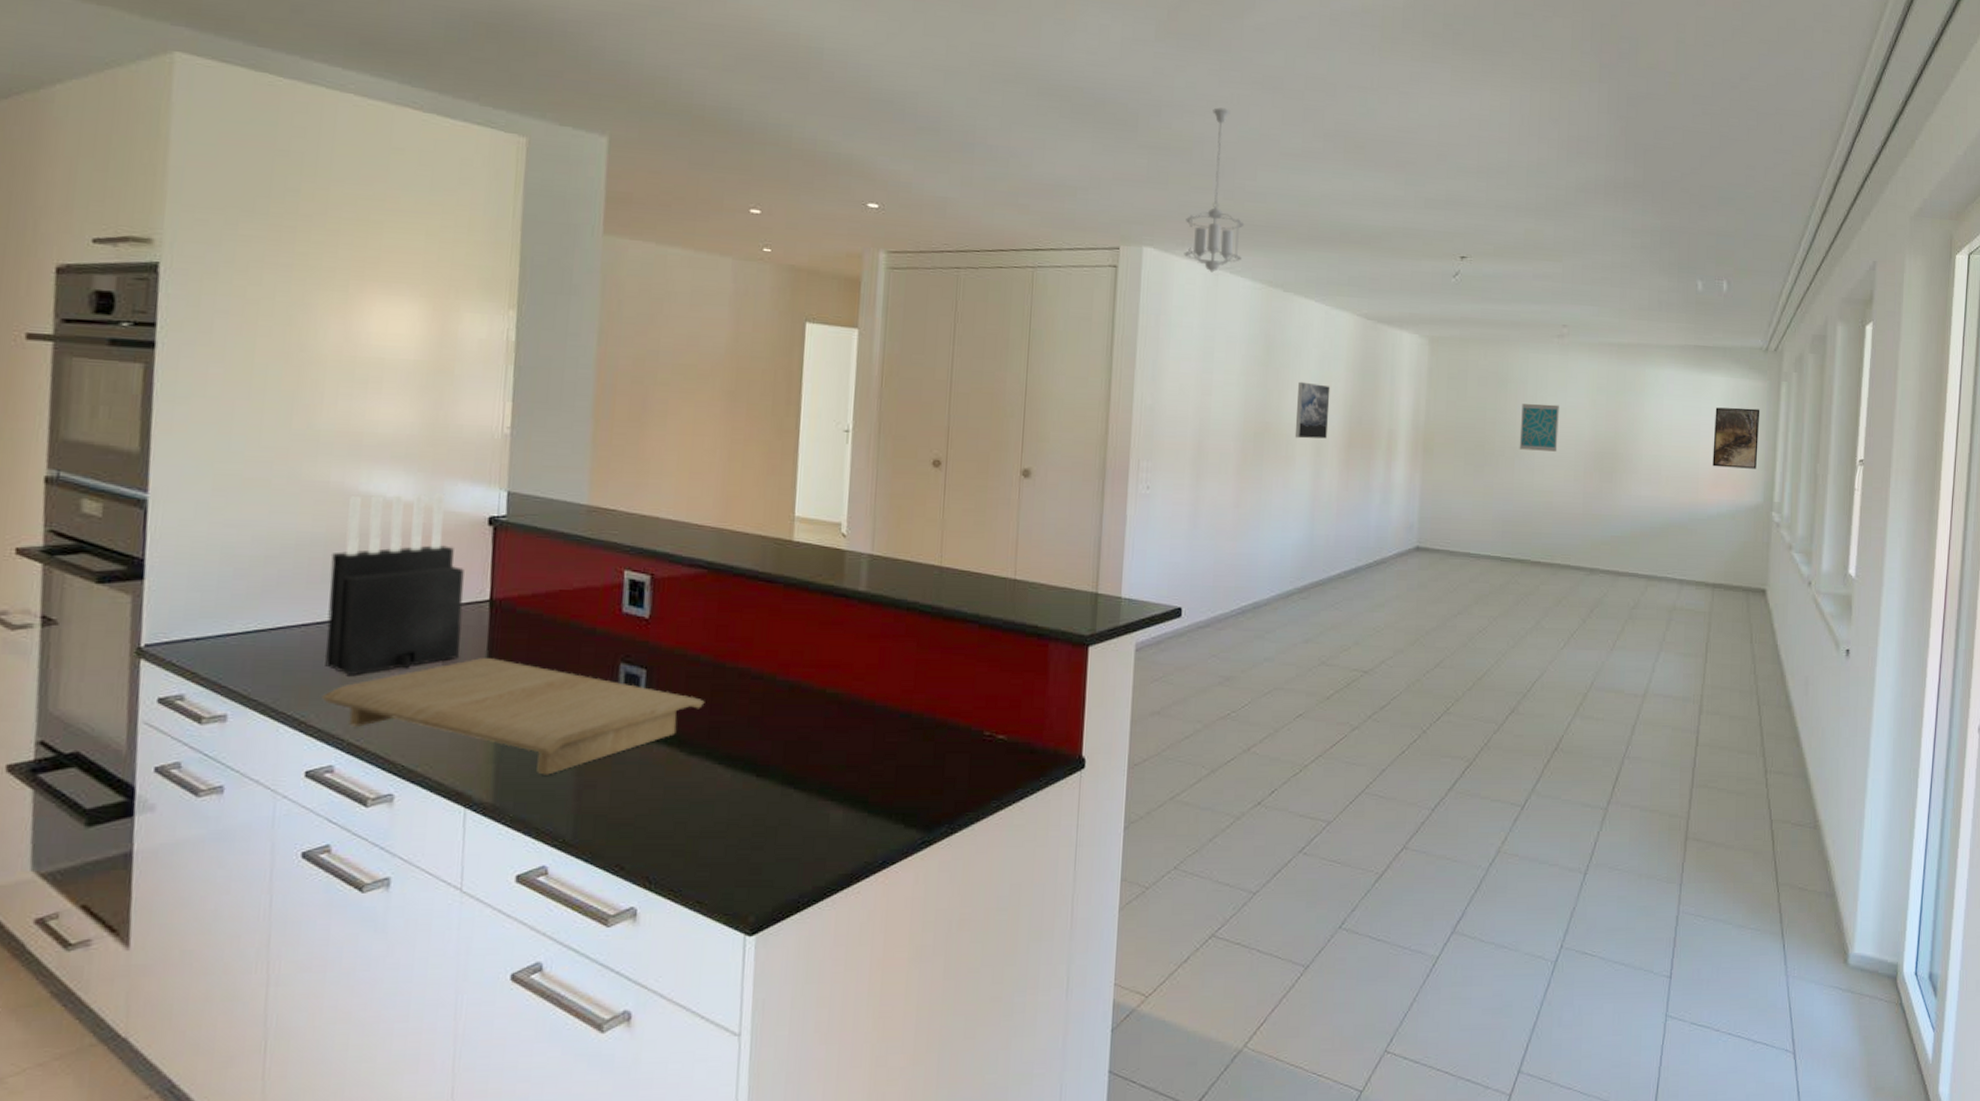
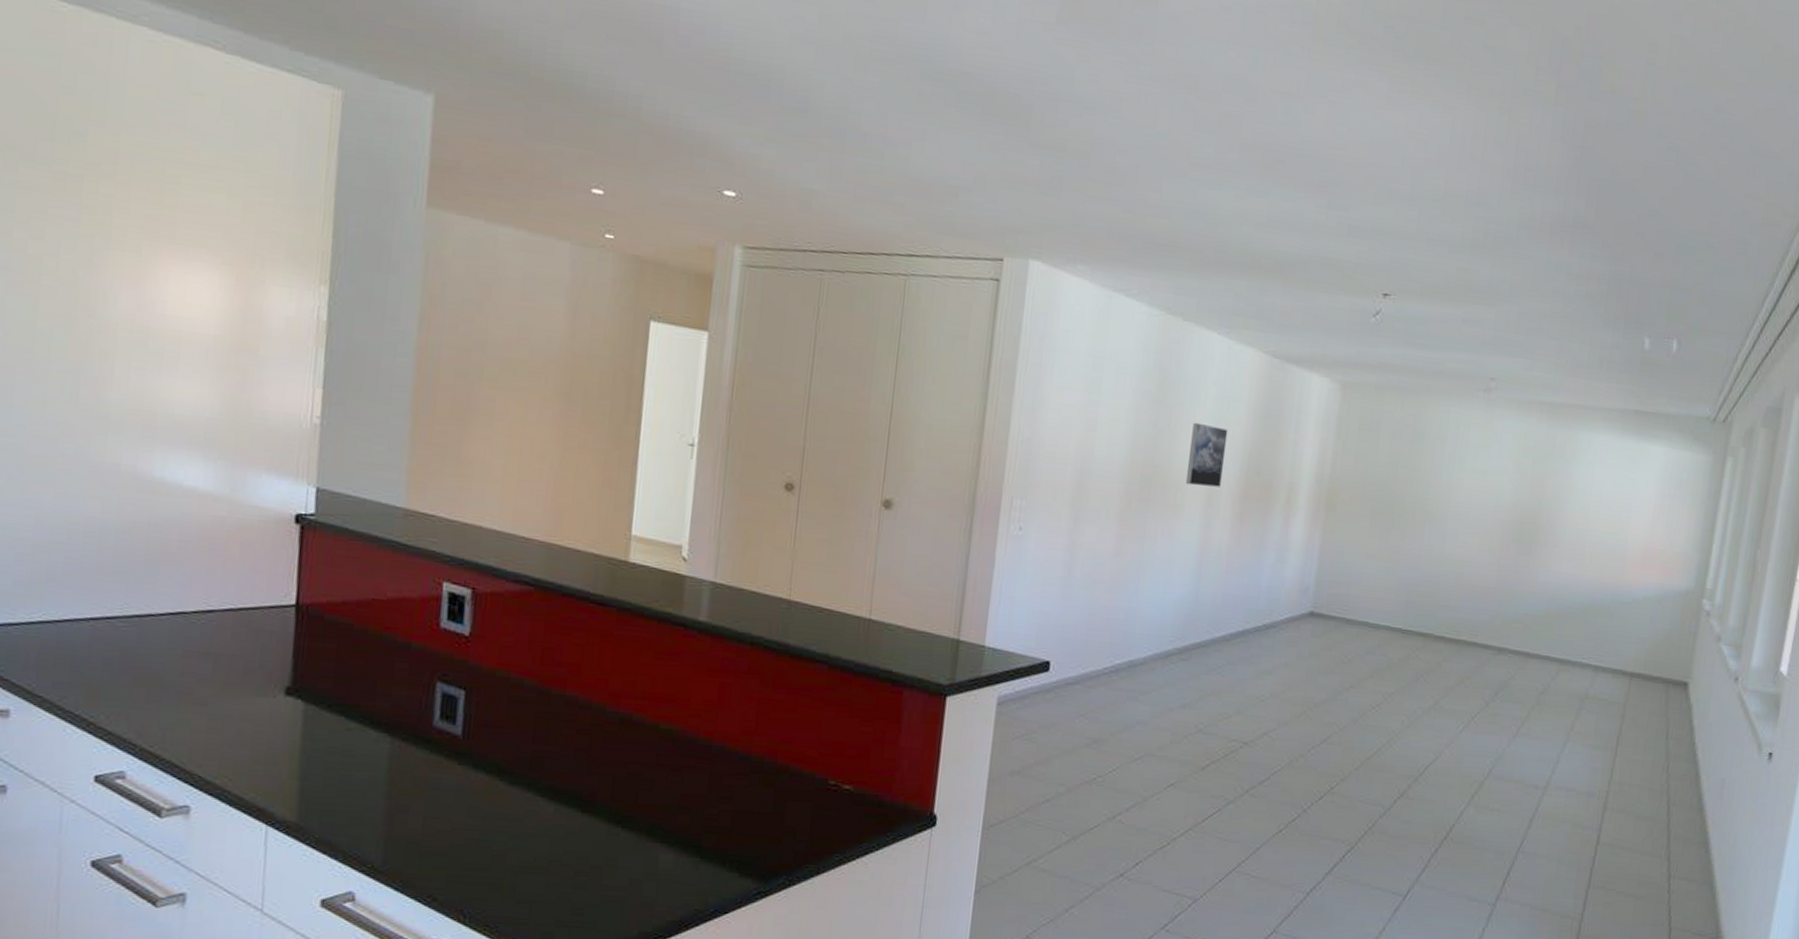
cutting board: present [322,658,705,775] -> none [112,667,528,796]
knife block: present [324,493,464,677] -> none [115,481,268,678]
pendant light: present [1184,107,1243,273] -> none [1074,106,1143,294]
wall art: present [1519,404,1559,452] -> none [1431,463,1480,518]
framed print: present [1712,407,1760,469] -> none [1642,480,1701,551]

